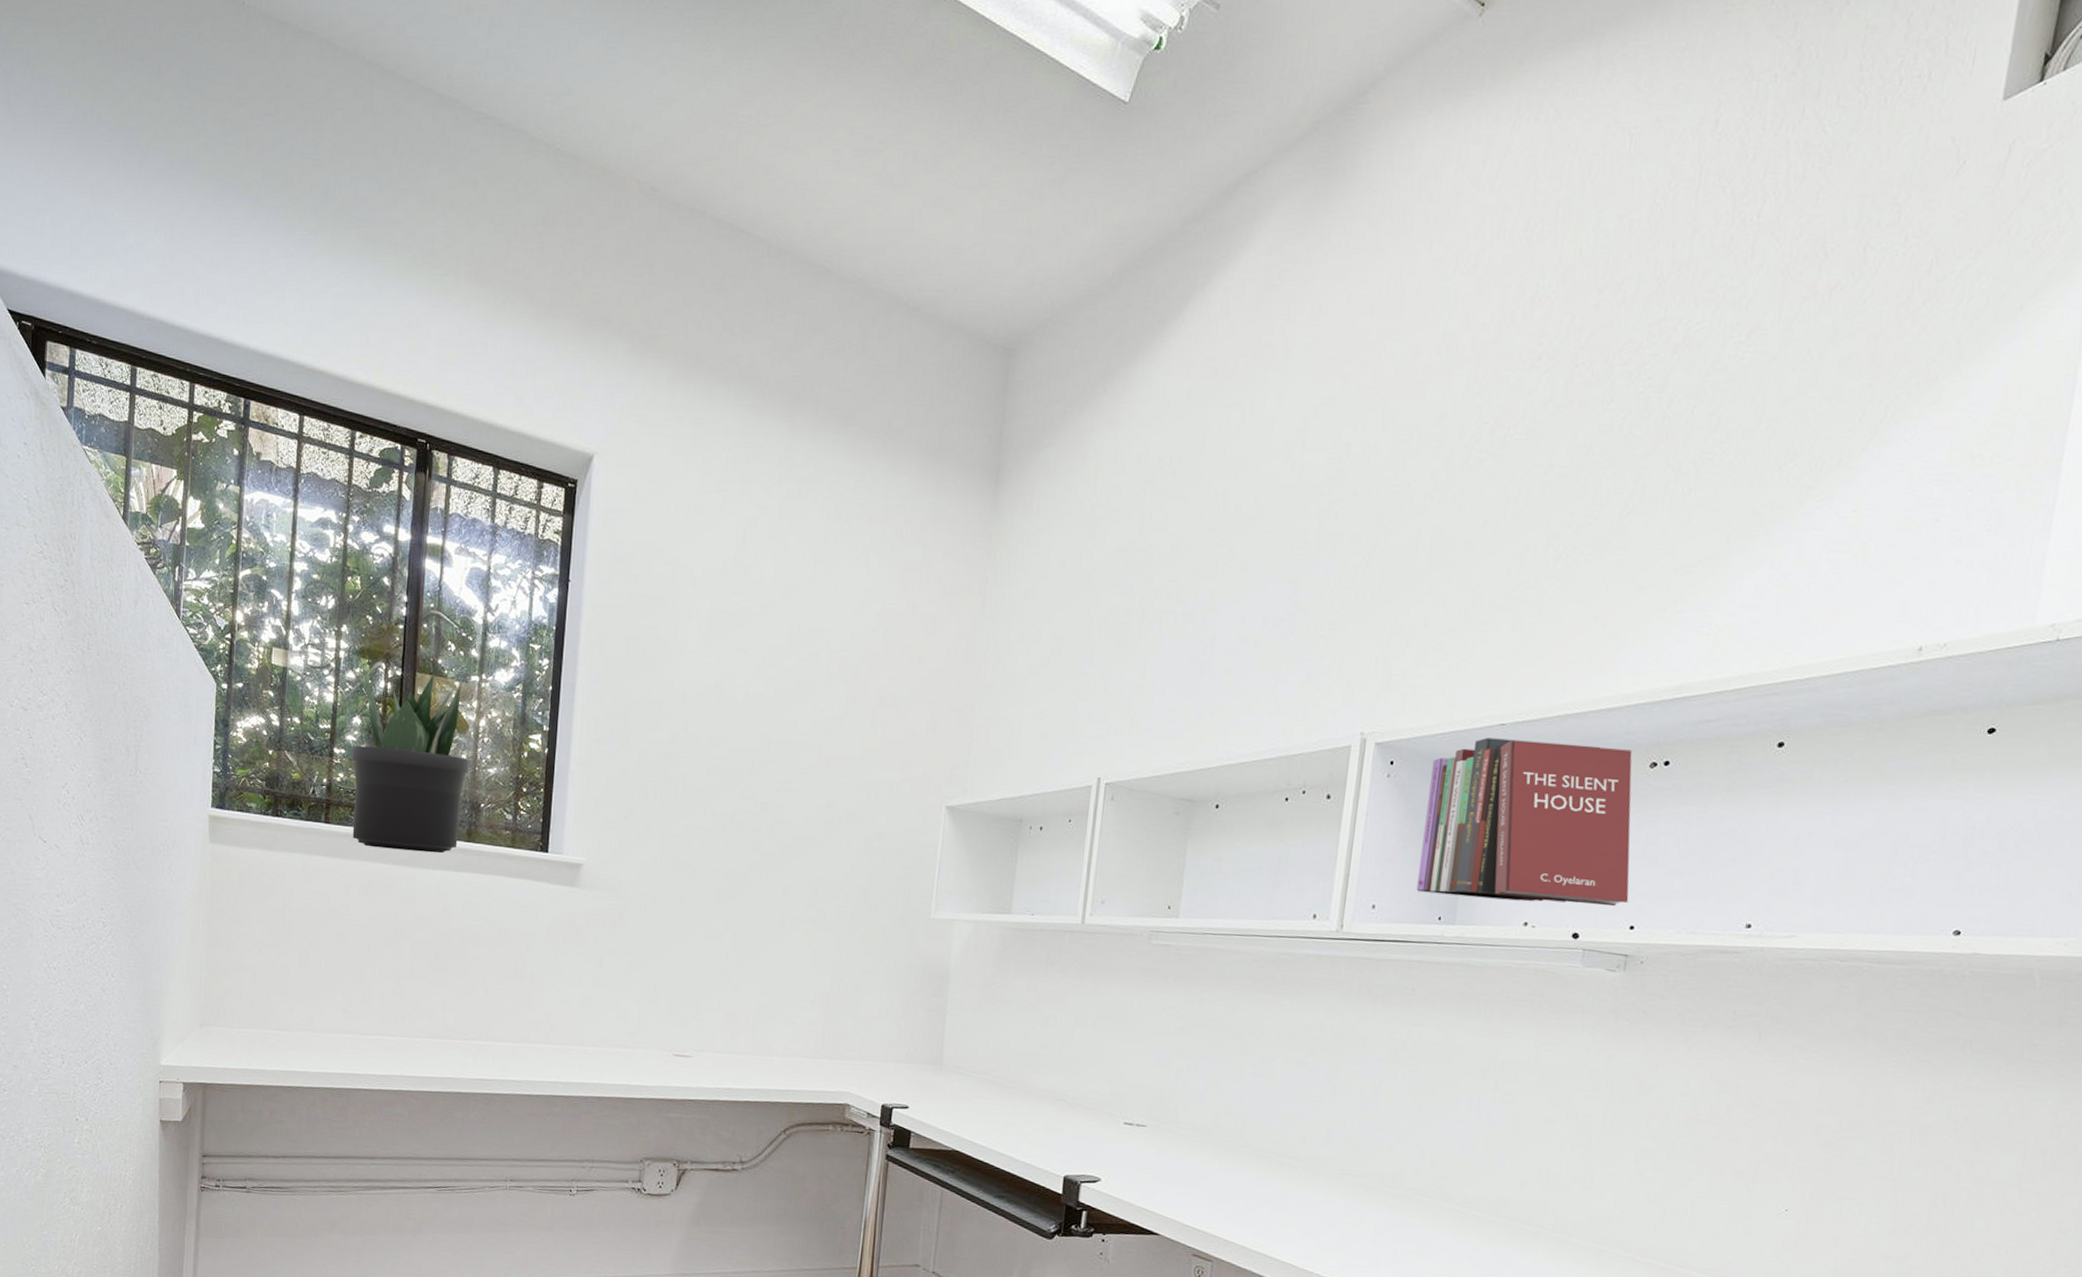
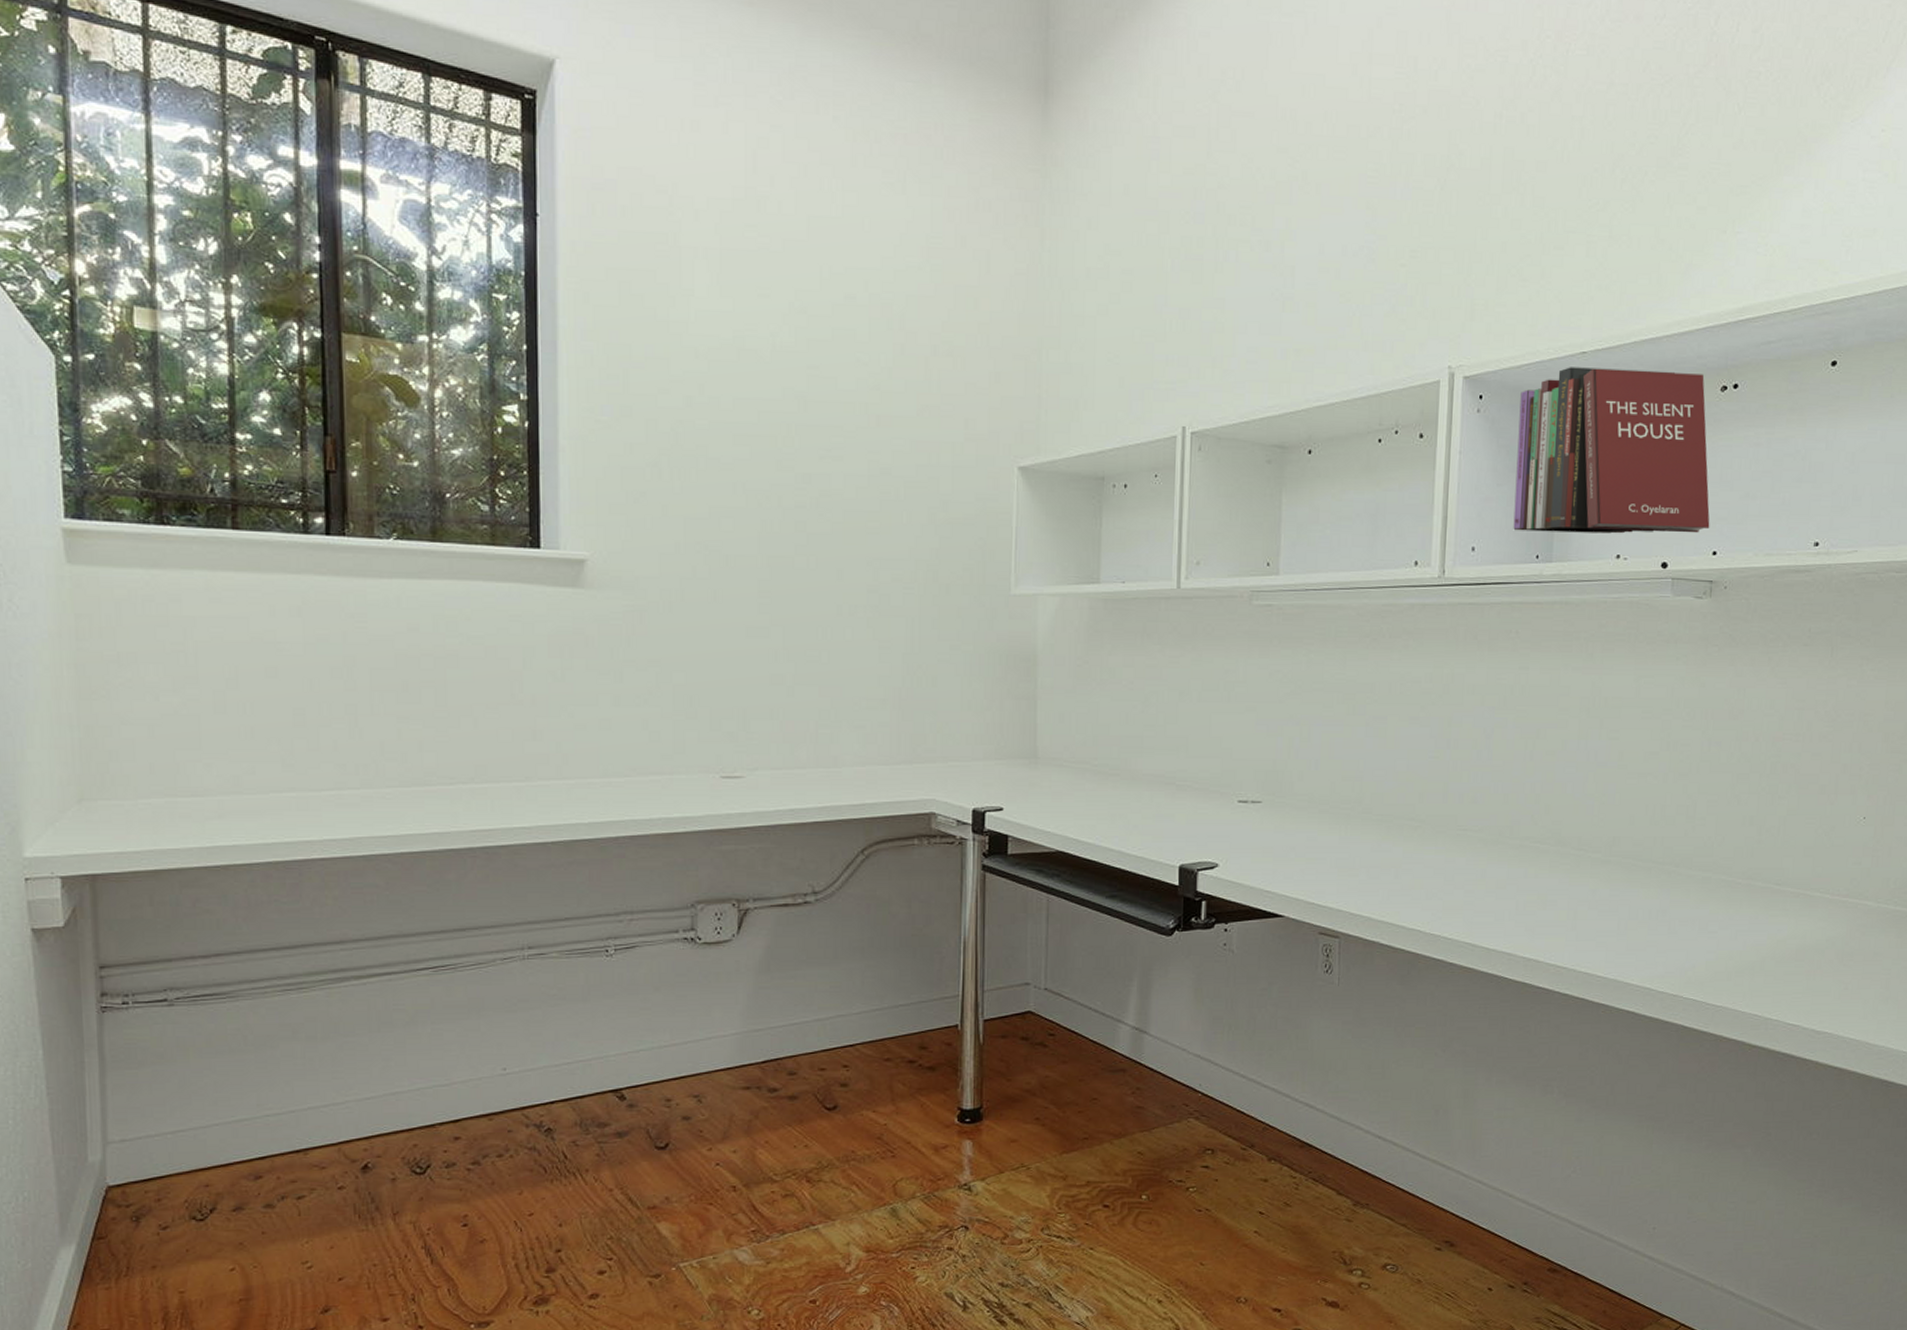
planter: present [351,664,470,854] -> none [260,324,426,558]

